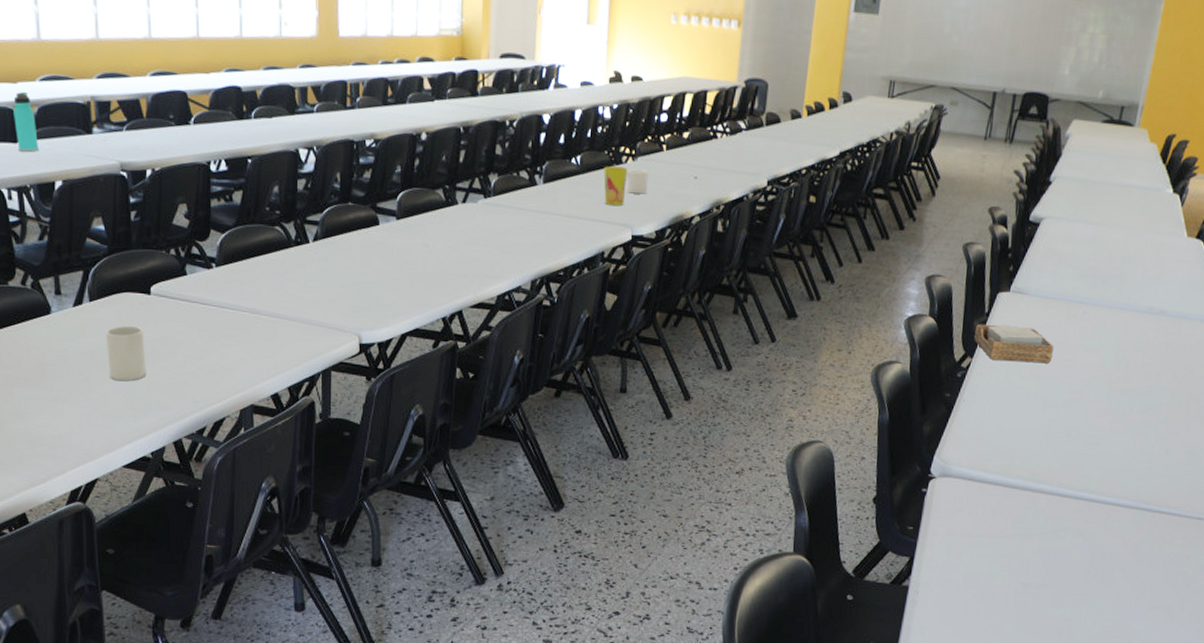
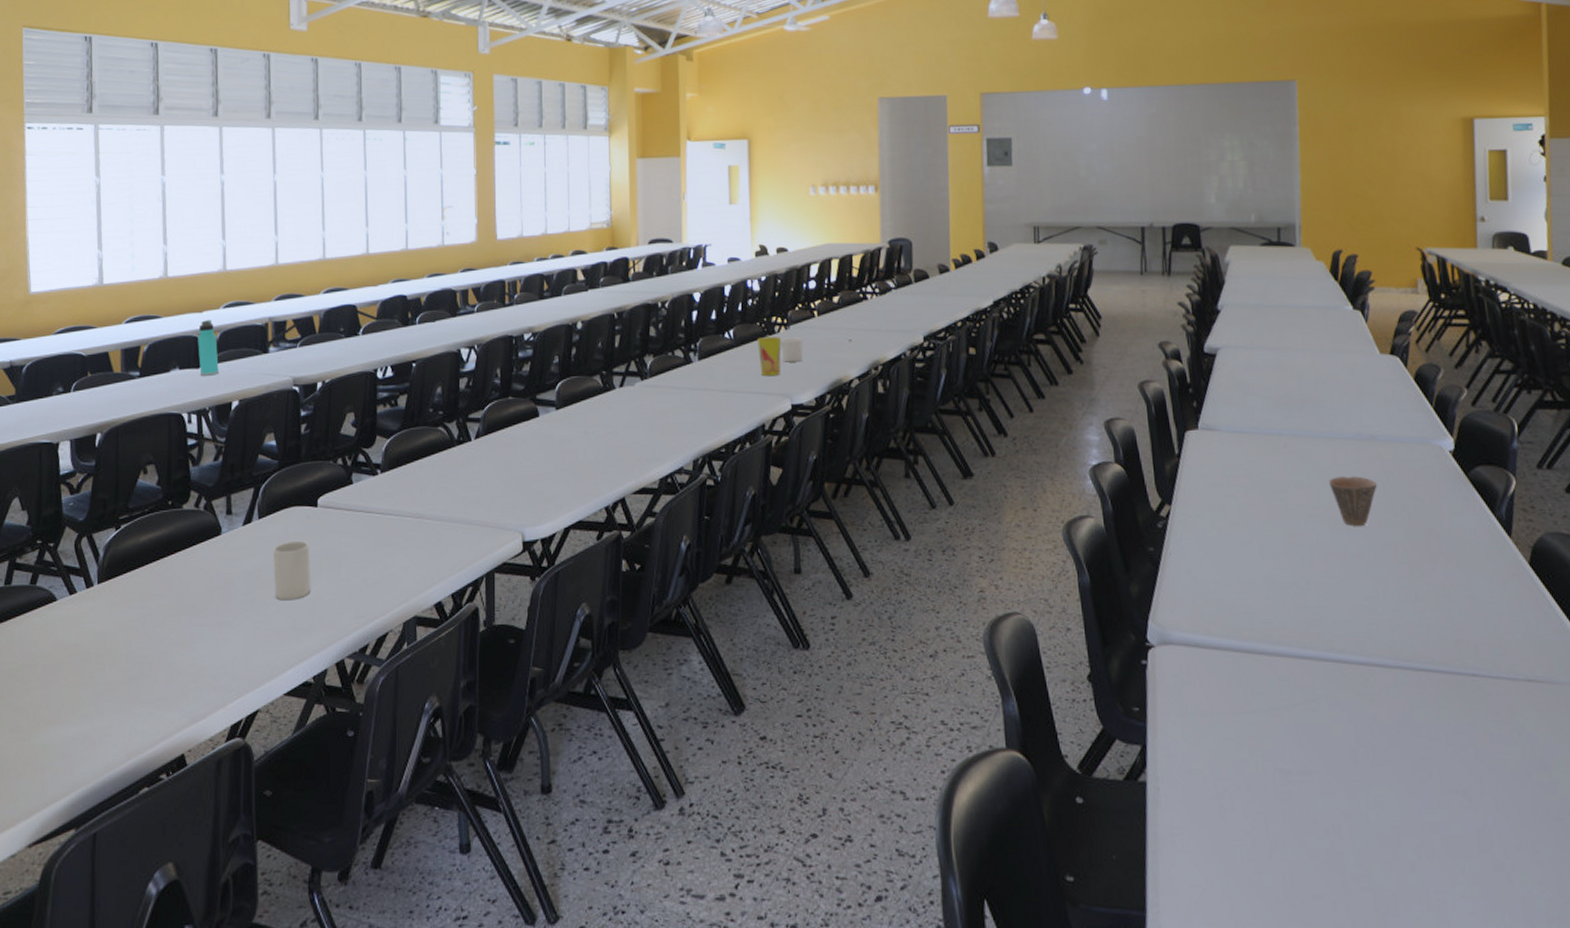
napkin holder: present [974,324,1054,364] -> none [1168,466,1260,506]
cup: none [1115,344,1157,389] -> present [1328,476,1377,526]

